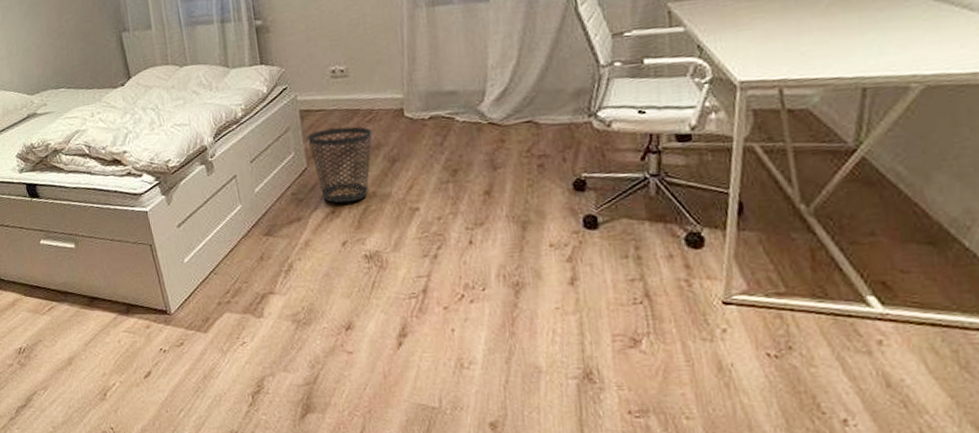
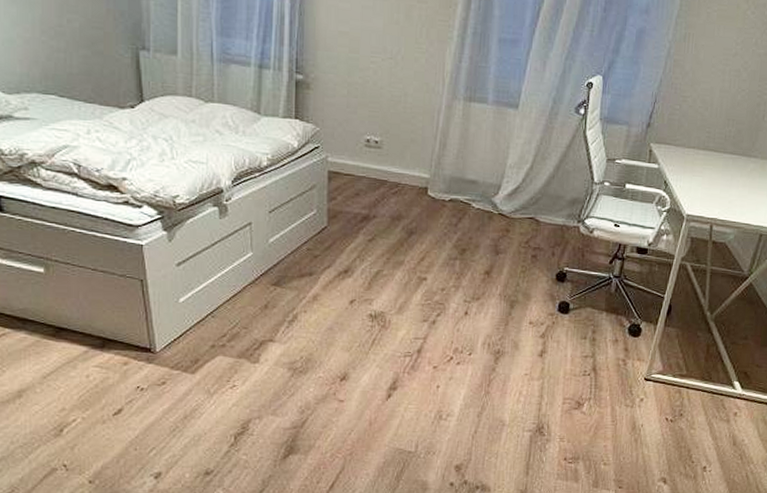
wastebasket: present [307,126,372,203] -> none [332,193,396,265]

